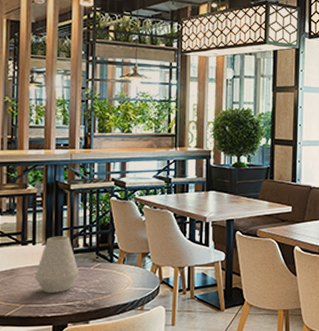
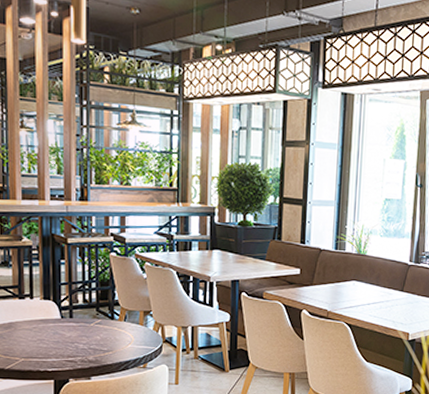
vase: present [34,236,80,293] -> none [33,291,80,348]

